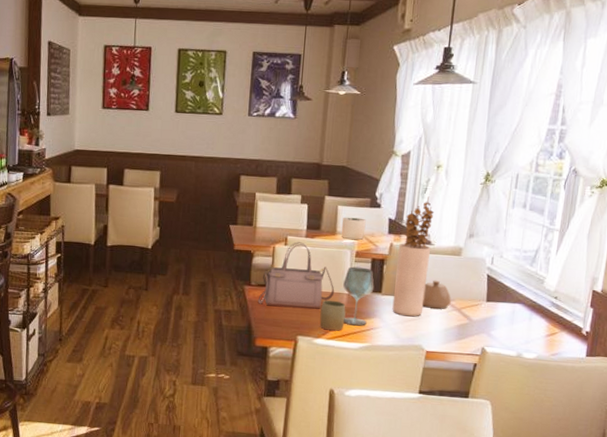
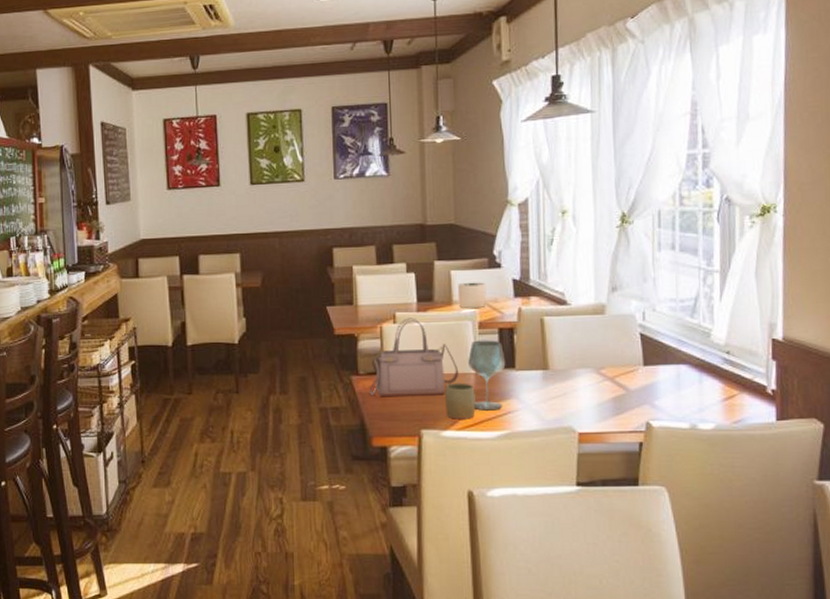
vase: present [392,196,435,317] -> none [529,248,568,393]
sugar bowl: present [422,280,451,309] -> none [566,346,601,381]

